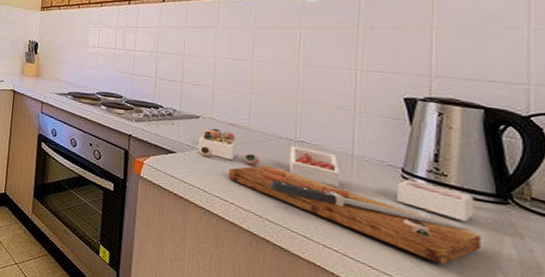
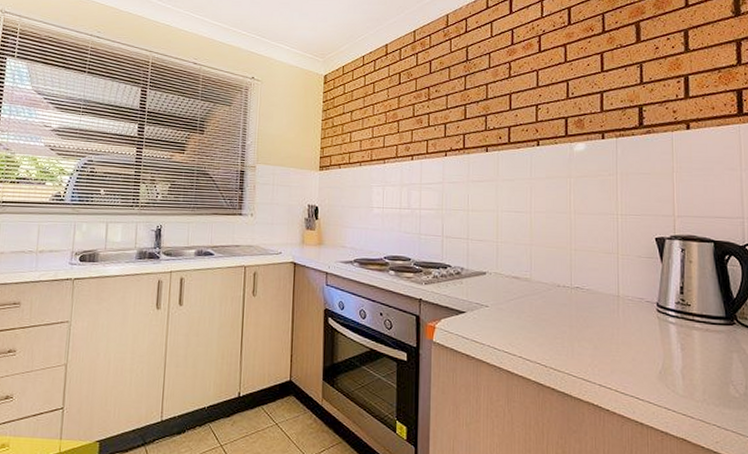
cutting board: present [197,128,481,264] -> none [486,283,717,385]

